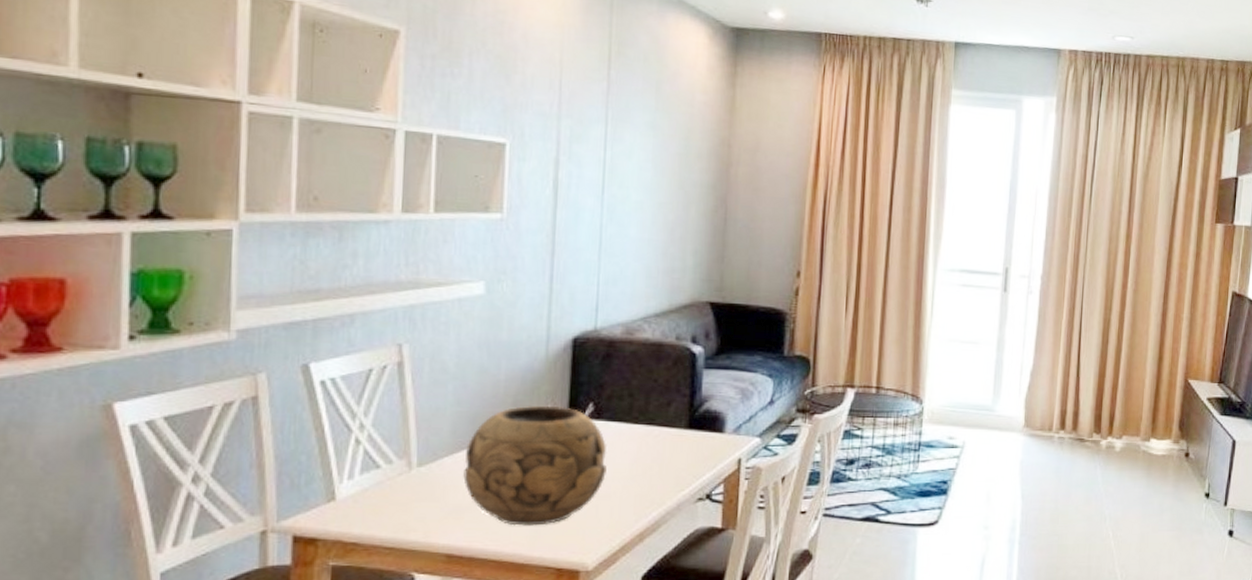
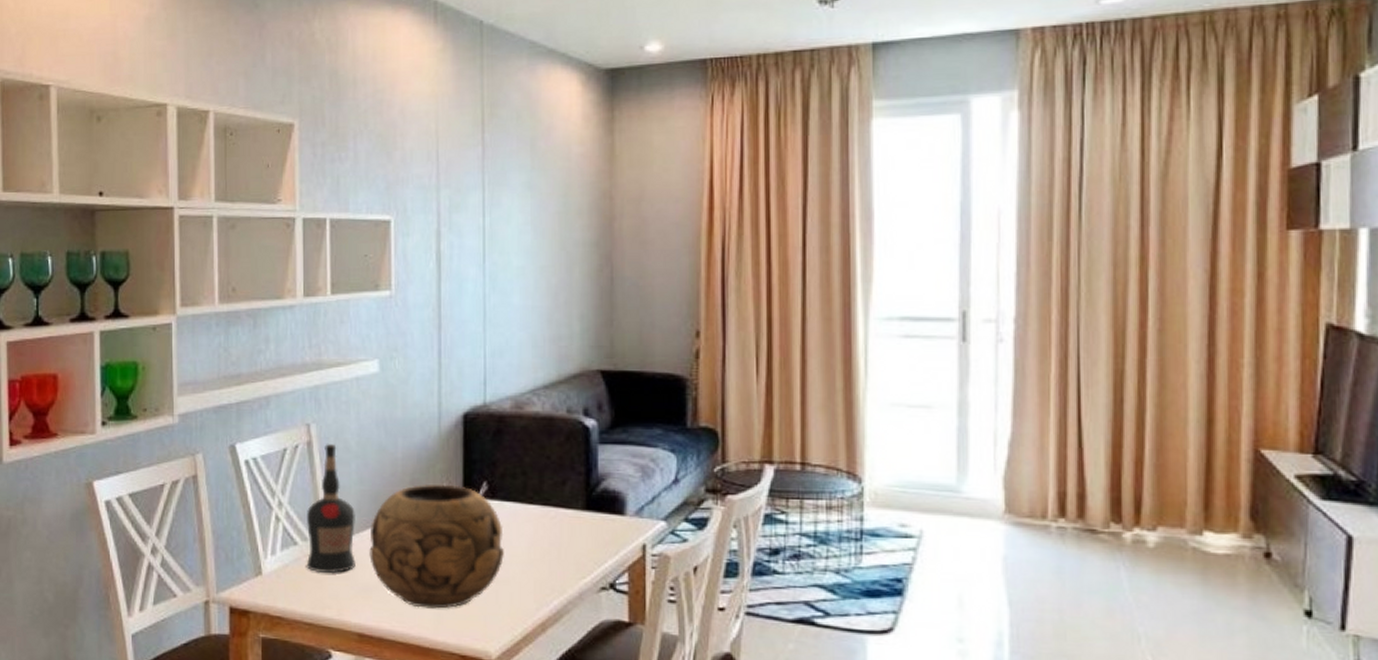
liquor bottle: none [391,364,450,497] -> present [306,443,357,574]

